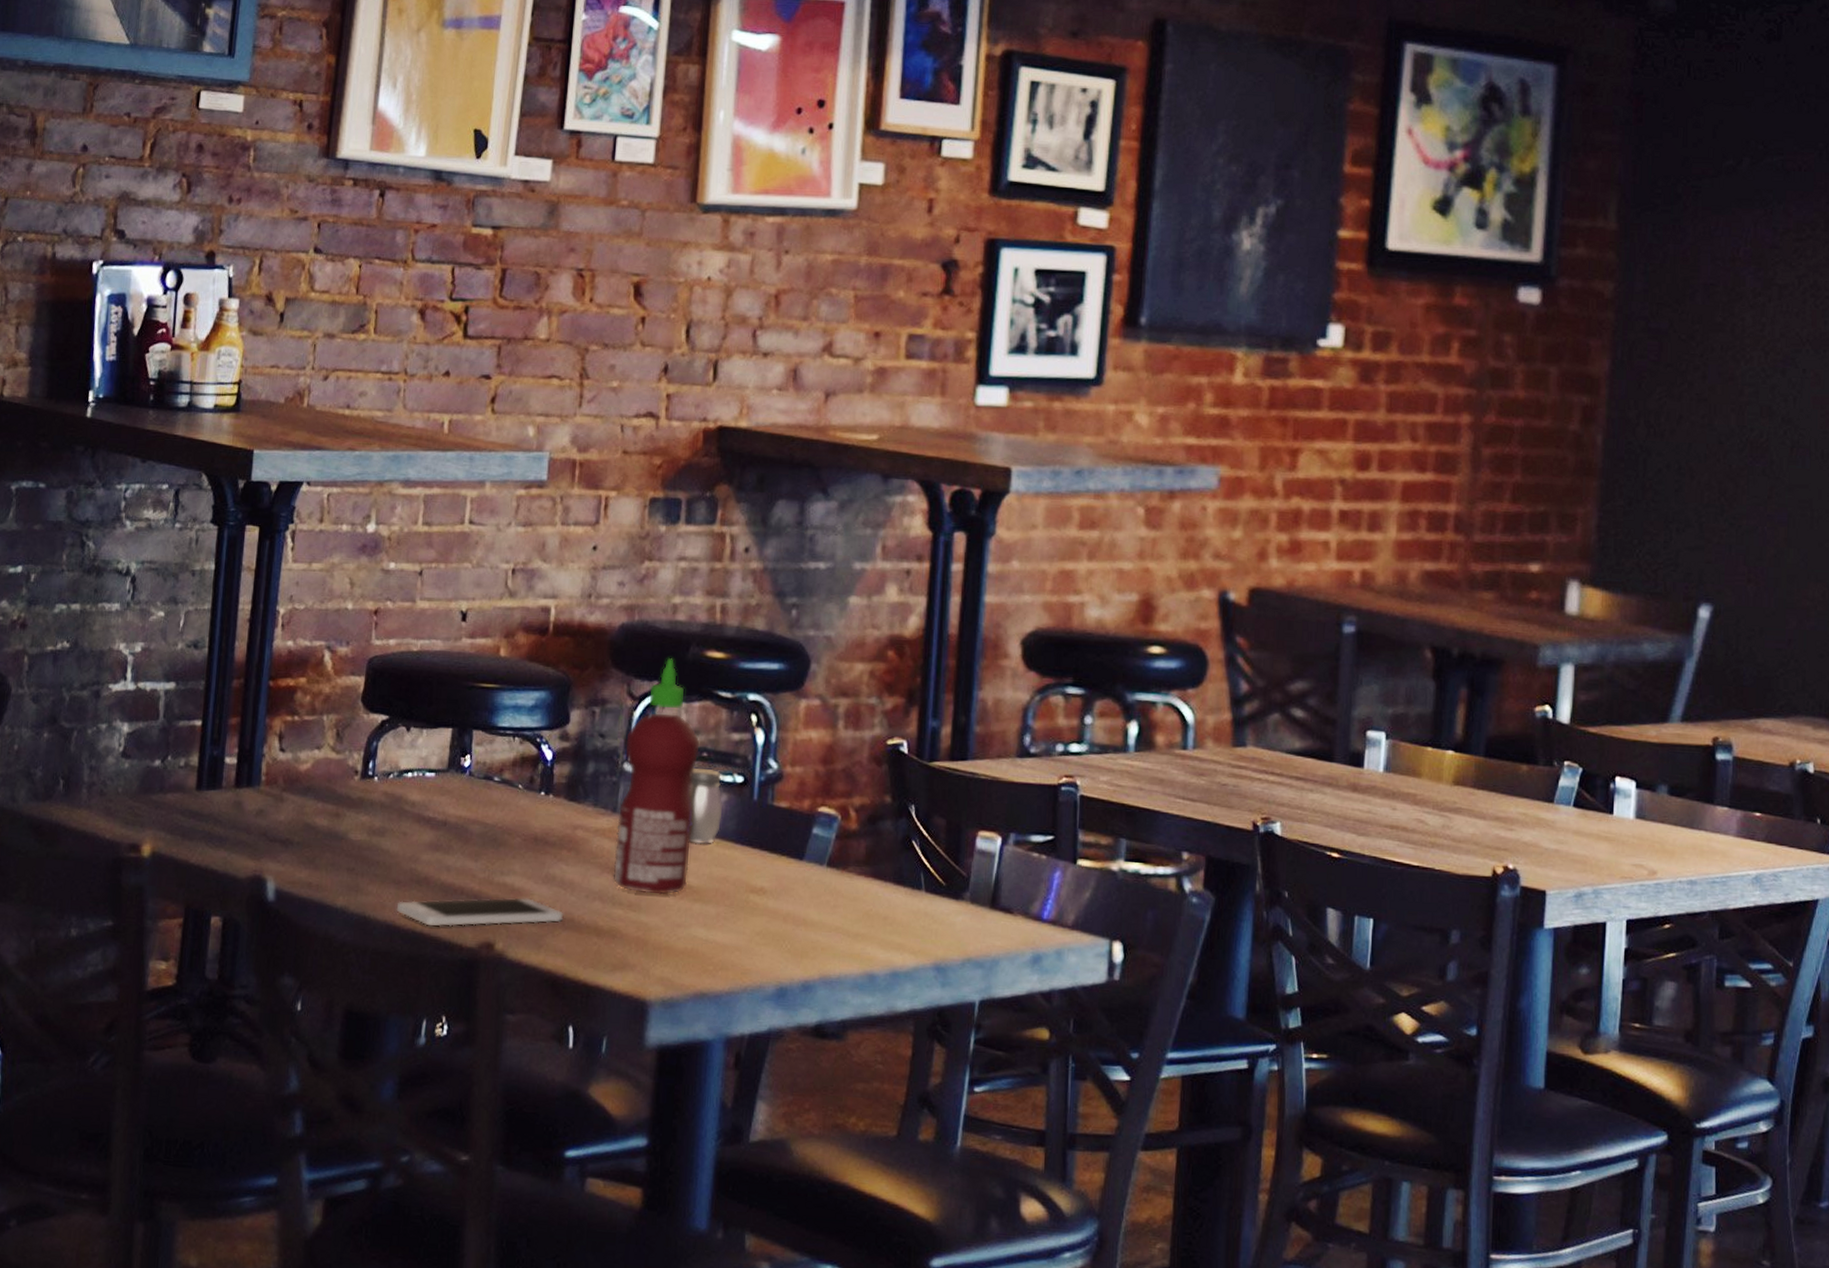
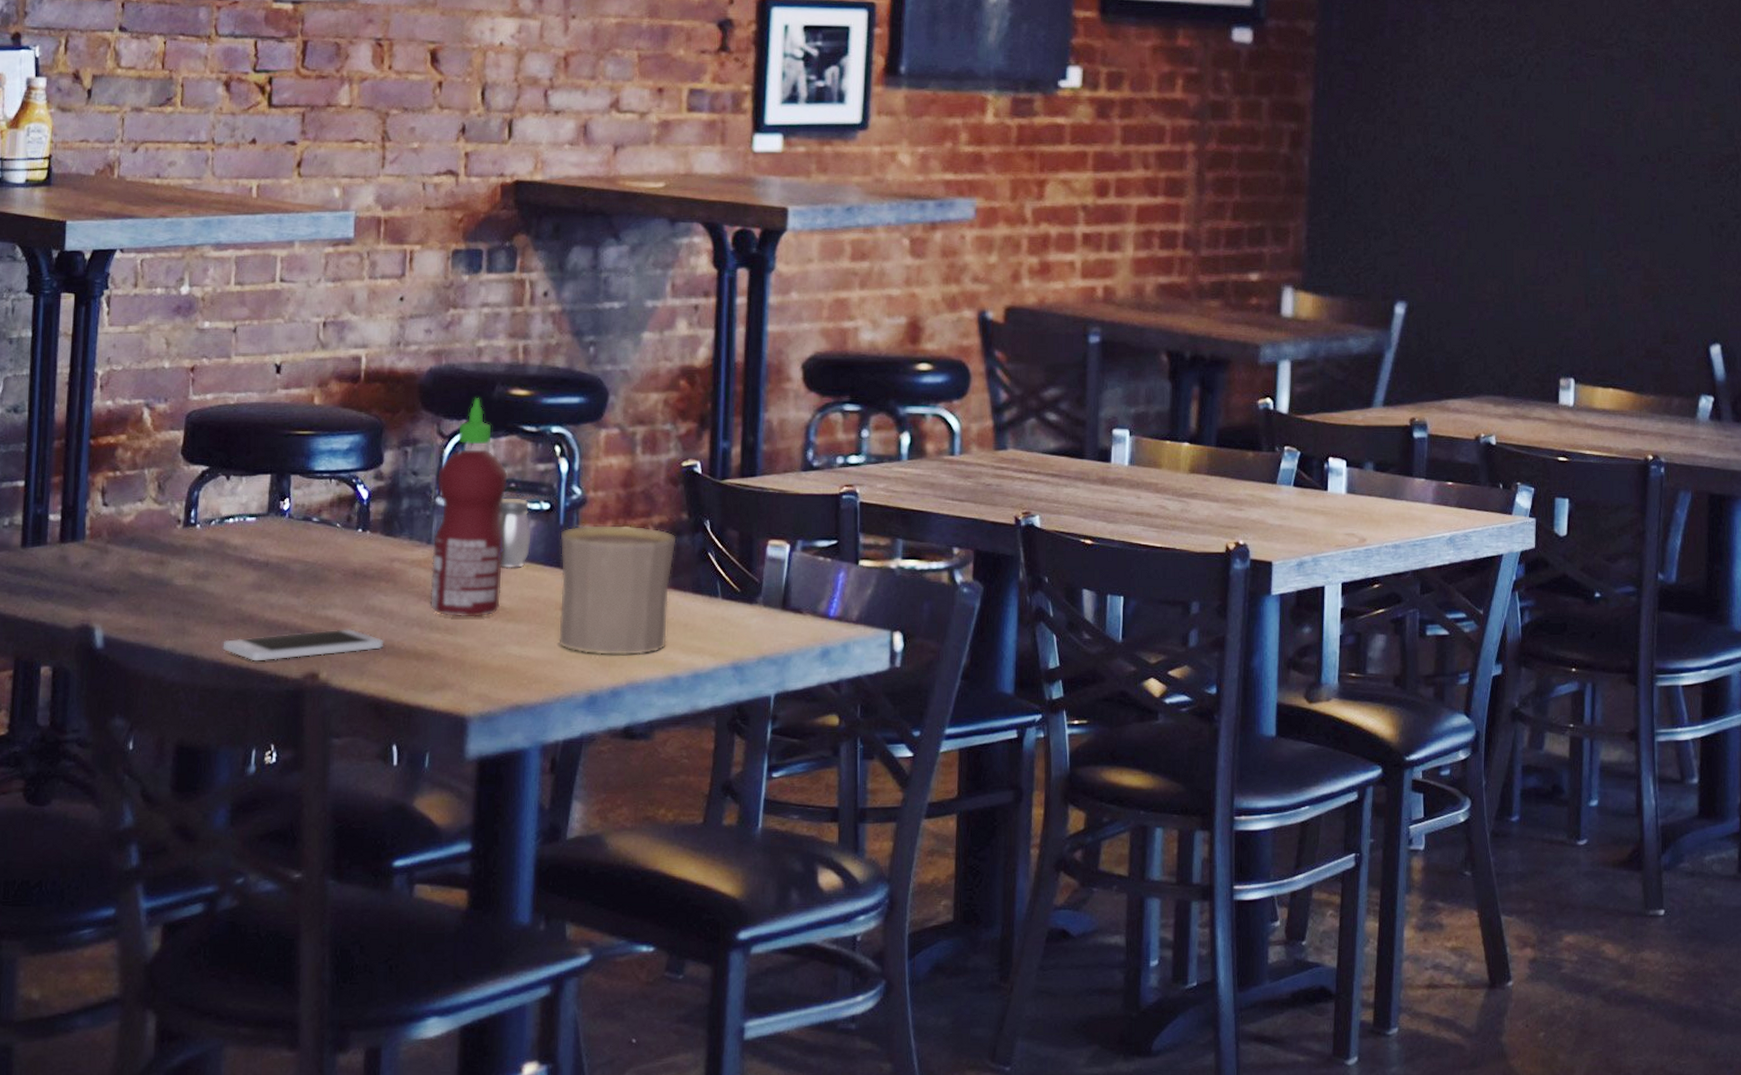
cup: none [747,802,878,948] -> present [558,524,677,656]

